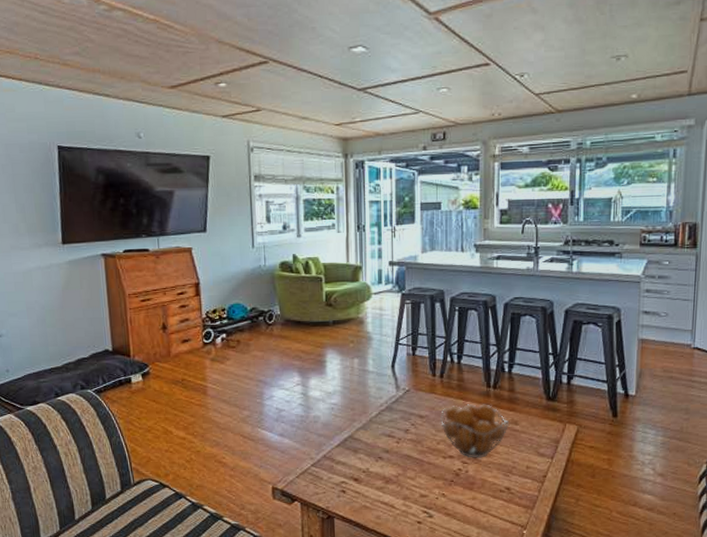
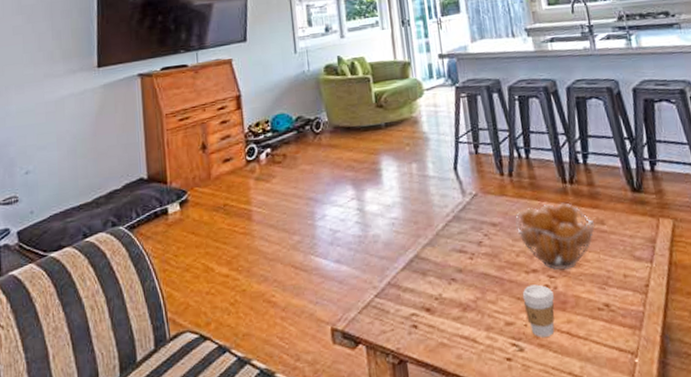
coffee cup: none [437,468,464,508] -> present [522,284,555,337]

